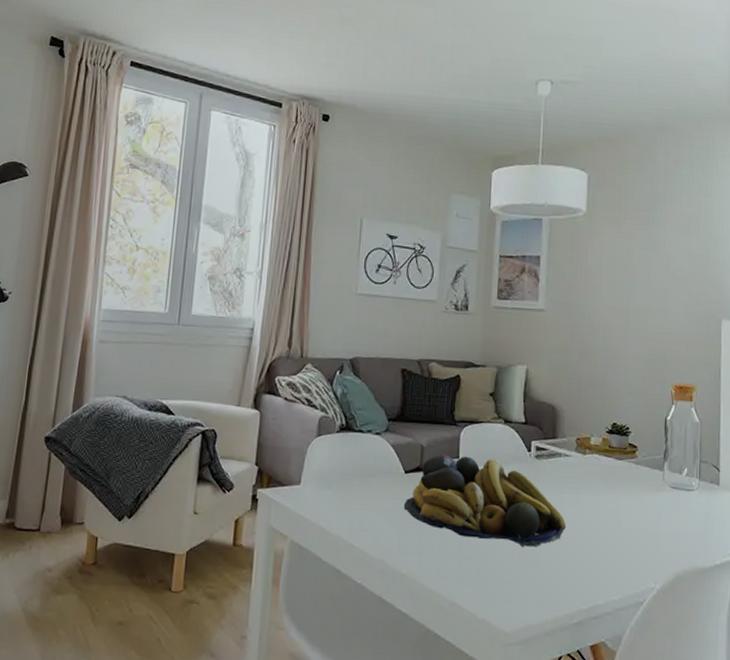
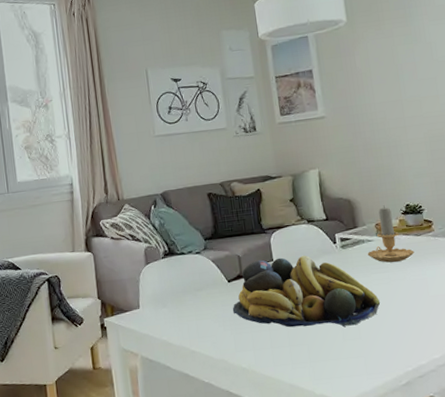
candle: none [562,419,612,485] -> present [367,205,414,263]

